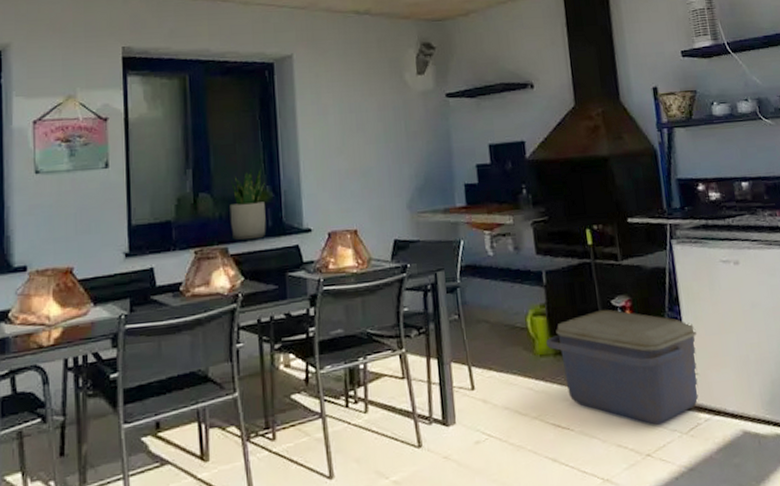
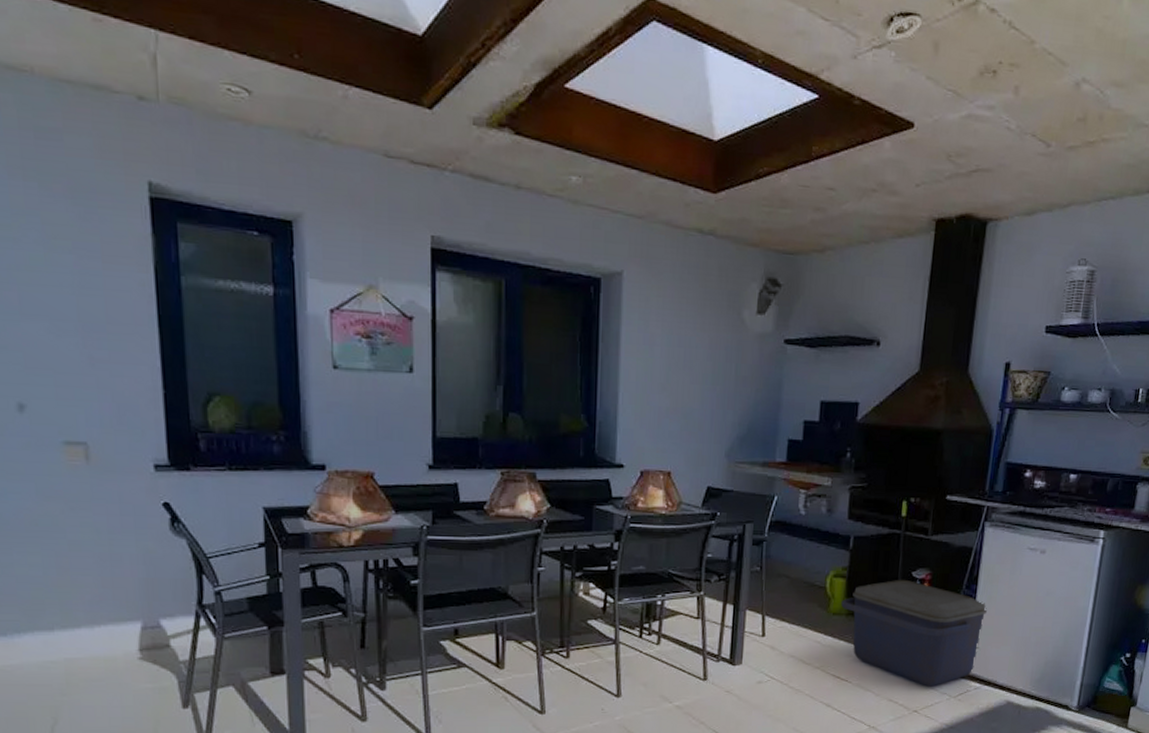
planter: present [229,168,266,241] -> none [540,394,580,468]

